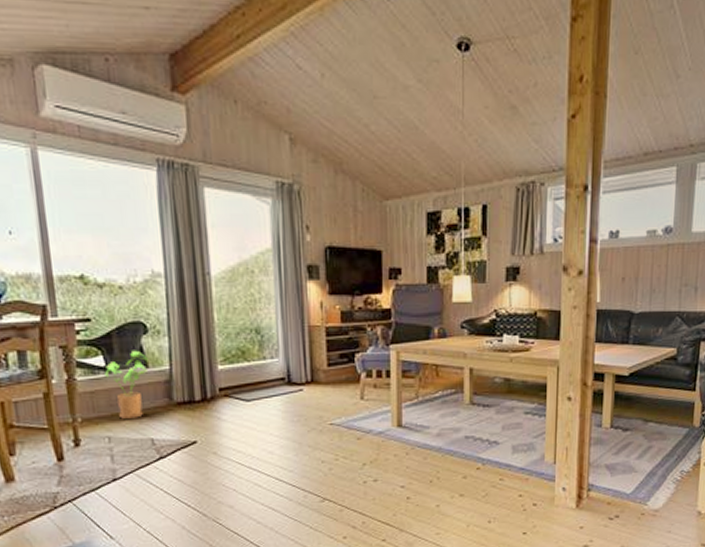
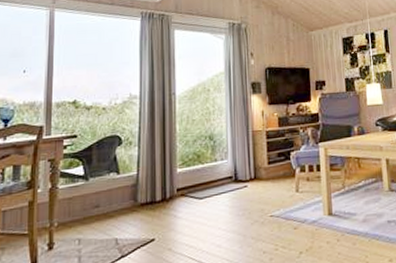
house plant: present [105,350,149,419] -> none [83,159,120,221]

